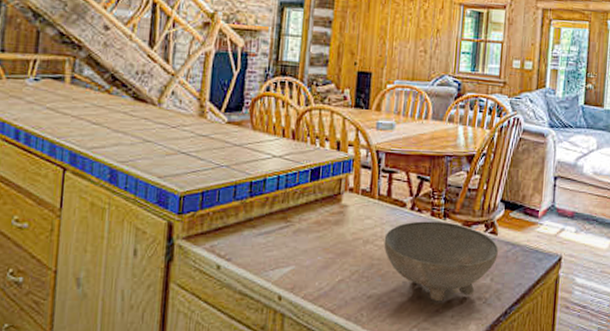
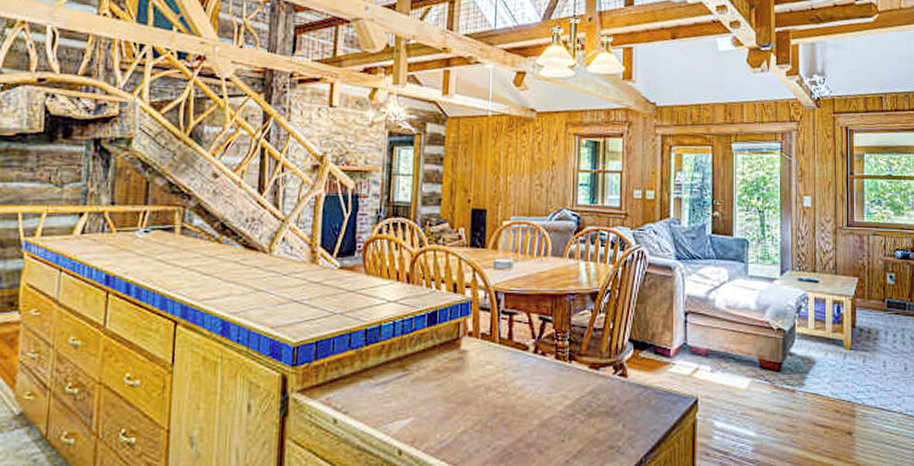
bowl: present [384,221,499,302] -> none [507,365,630,452]

